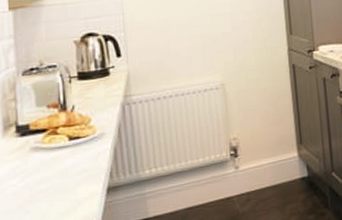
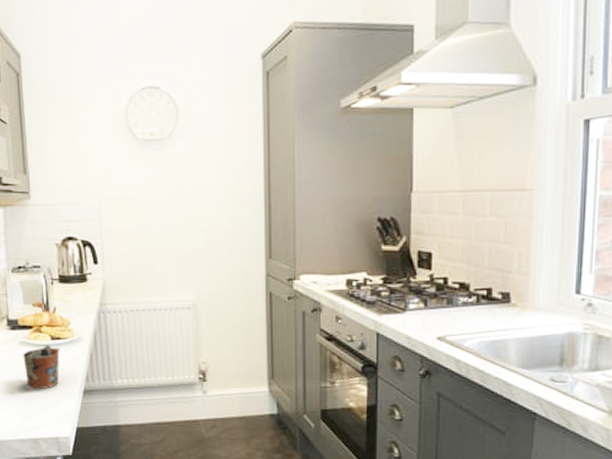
mug: none [35,146,79,198] -> present [23,344,60,390]

